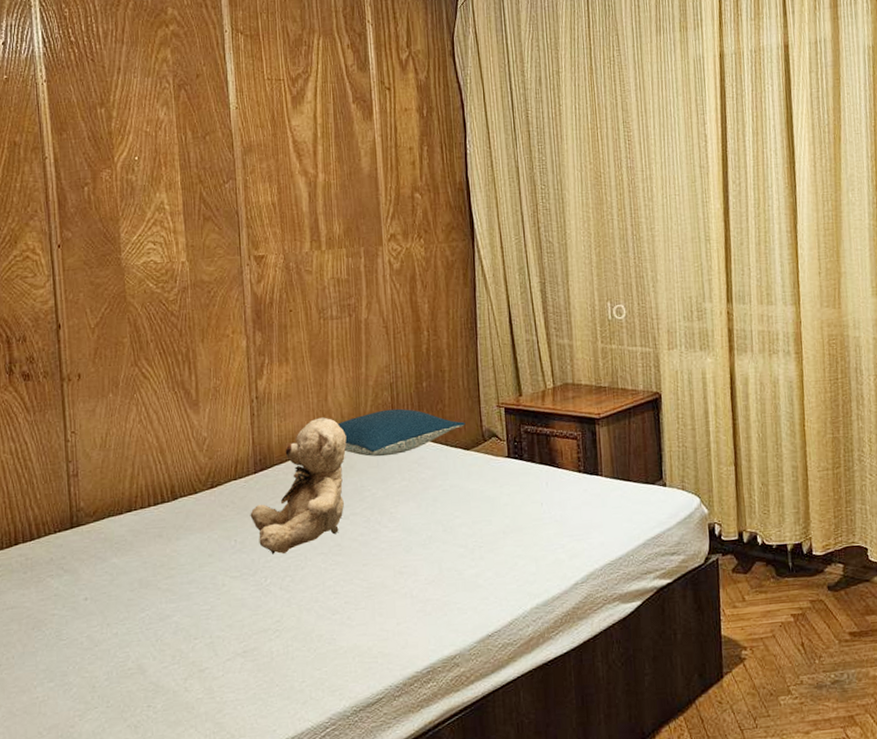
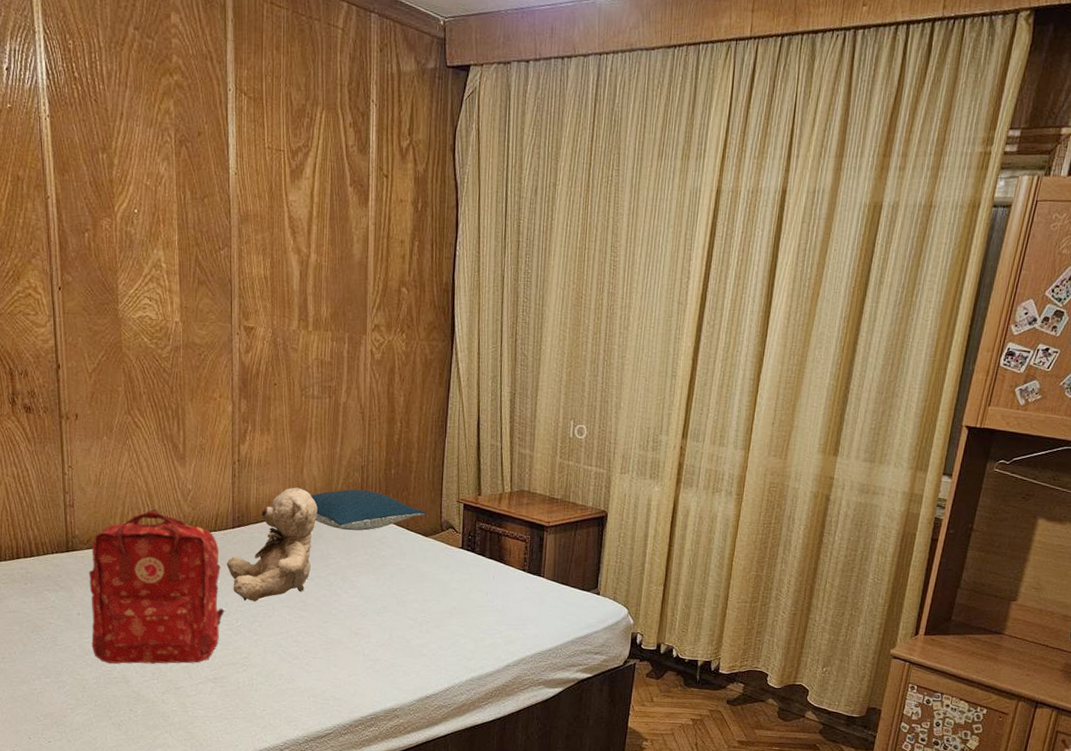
backpack: none [95,465,251,654] -> present [88,509,225,664]

